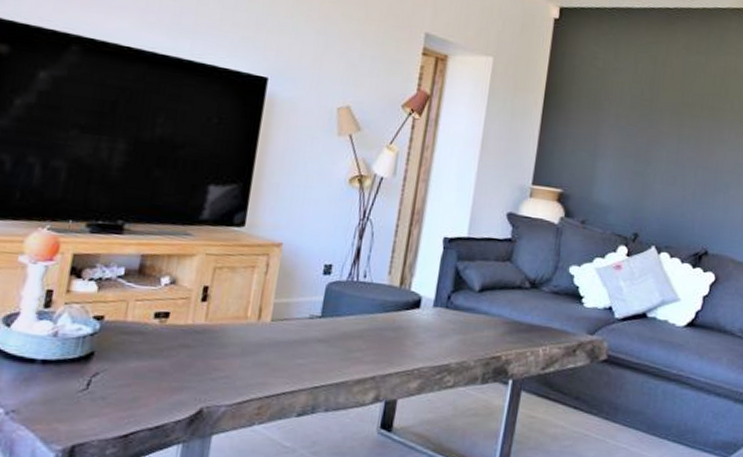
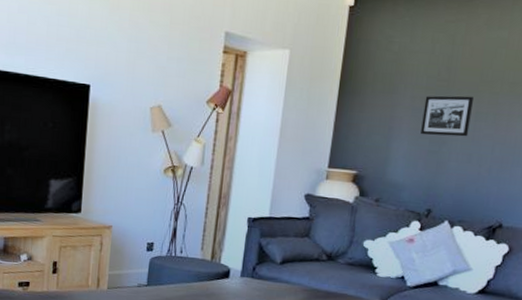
picture frame: none [626,114,676,159] -> present [420,95,474,137]

